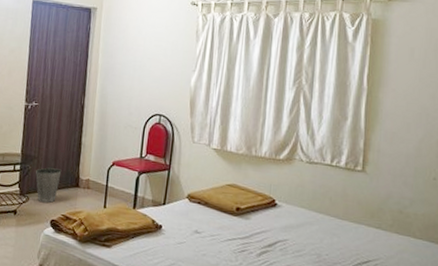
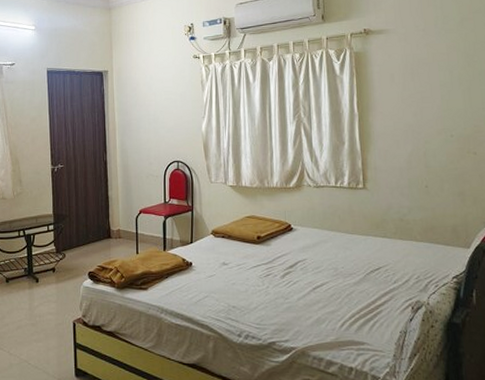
waste basket: present [35,167,62,203] -> none [69,223,93,257]

